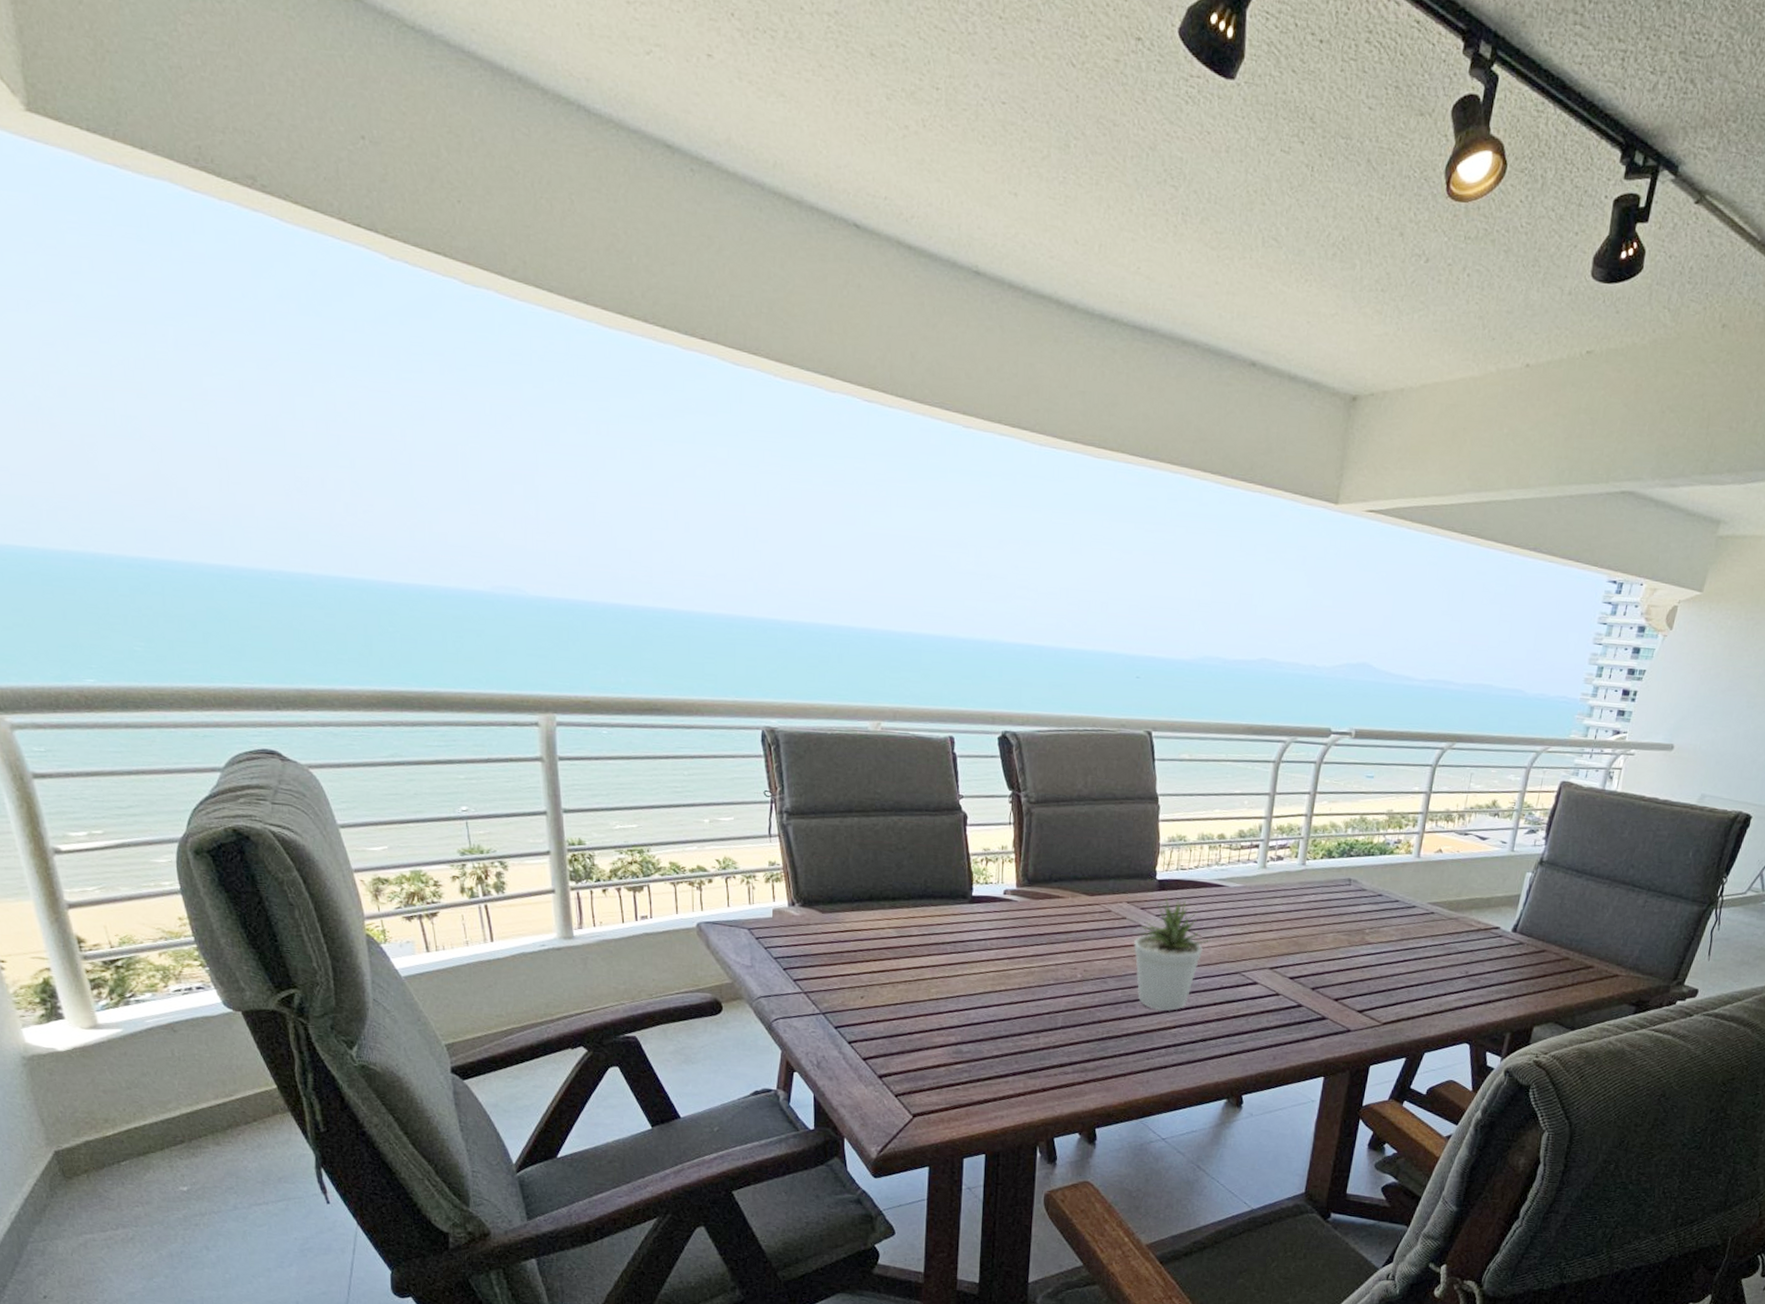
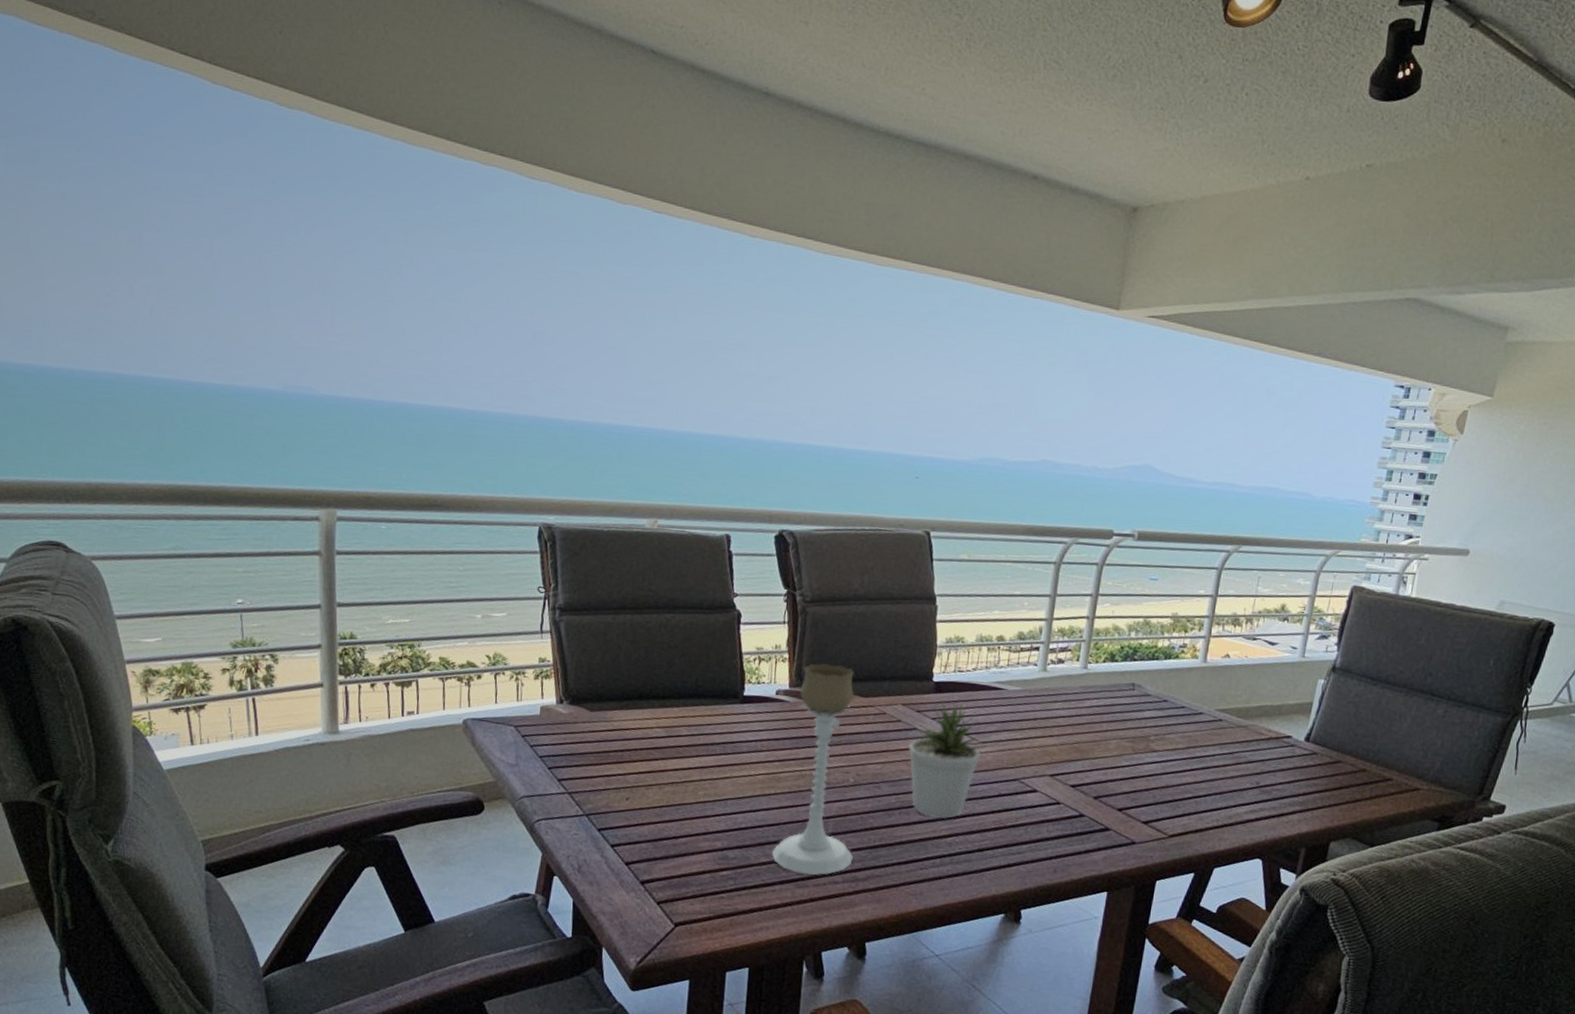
candle holder: none [1004,862,1082,1067] -> present [772,662,854,875]

